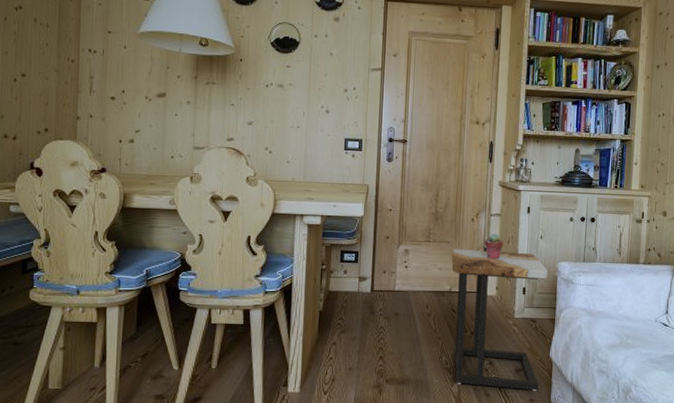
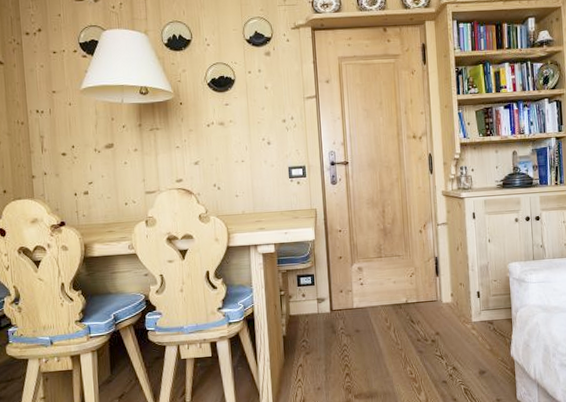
side table: present [451,249,548,392] -> none [404,257,503,392]
potted succulent: present [484,233,504,260] -> none [434,242,453,268]

